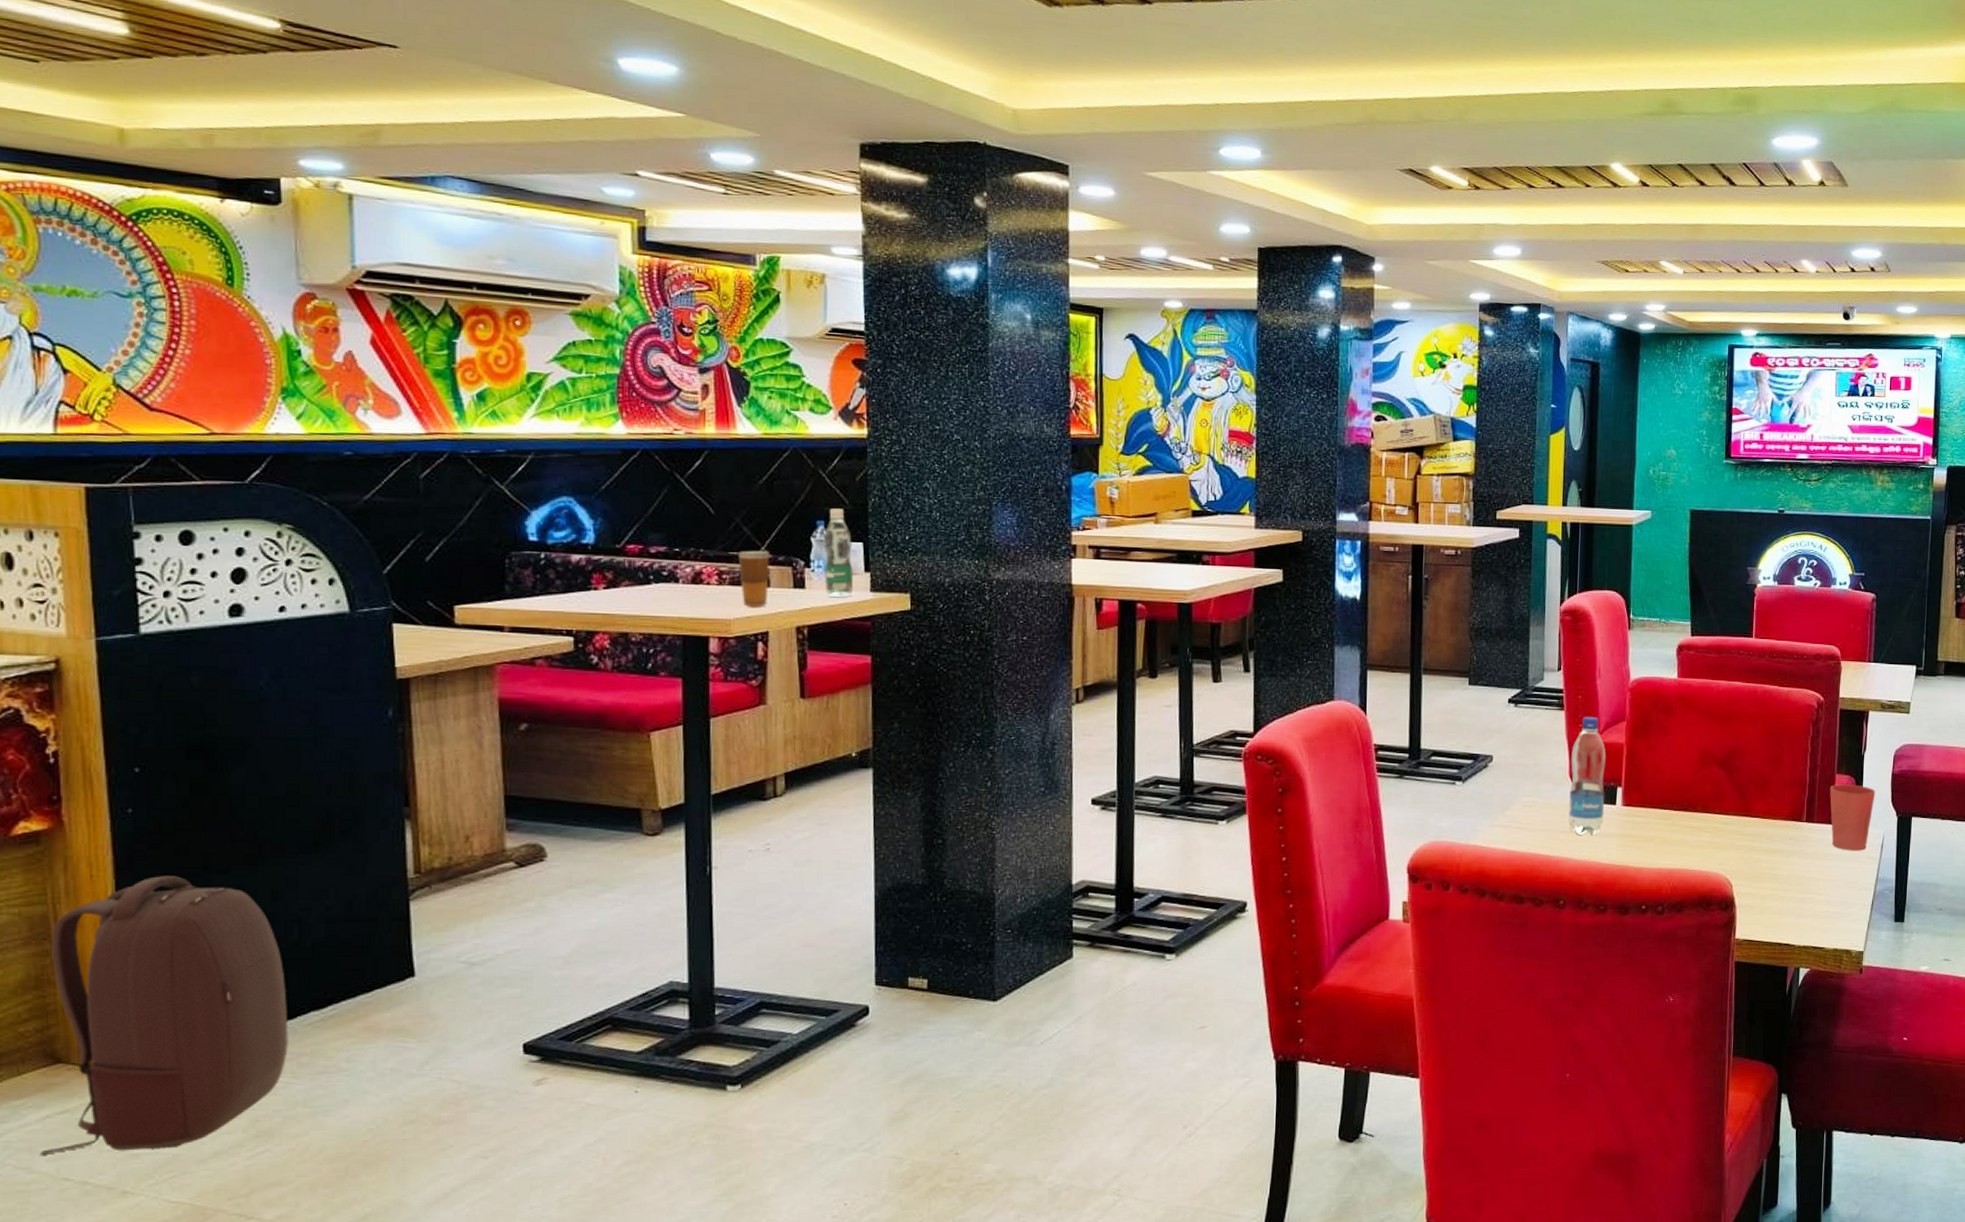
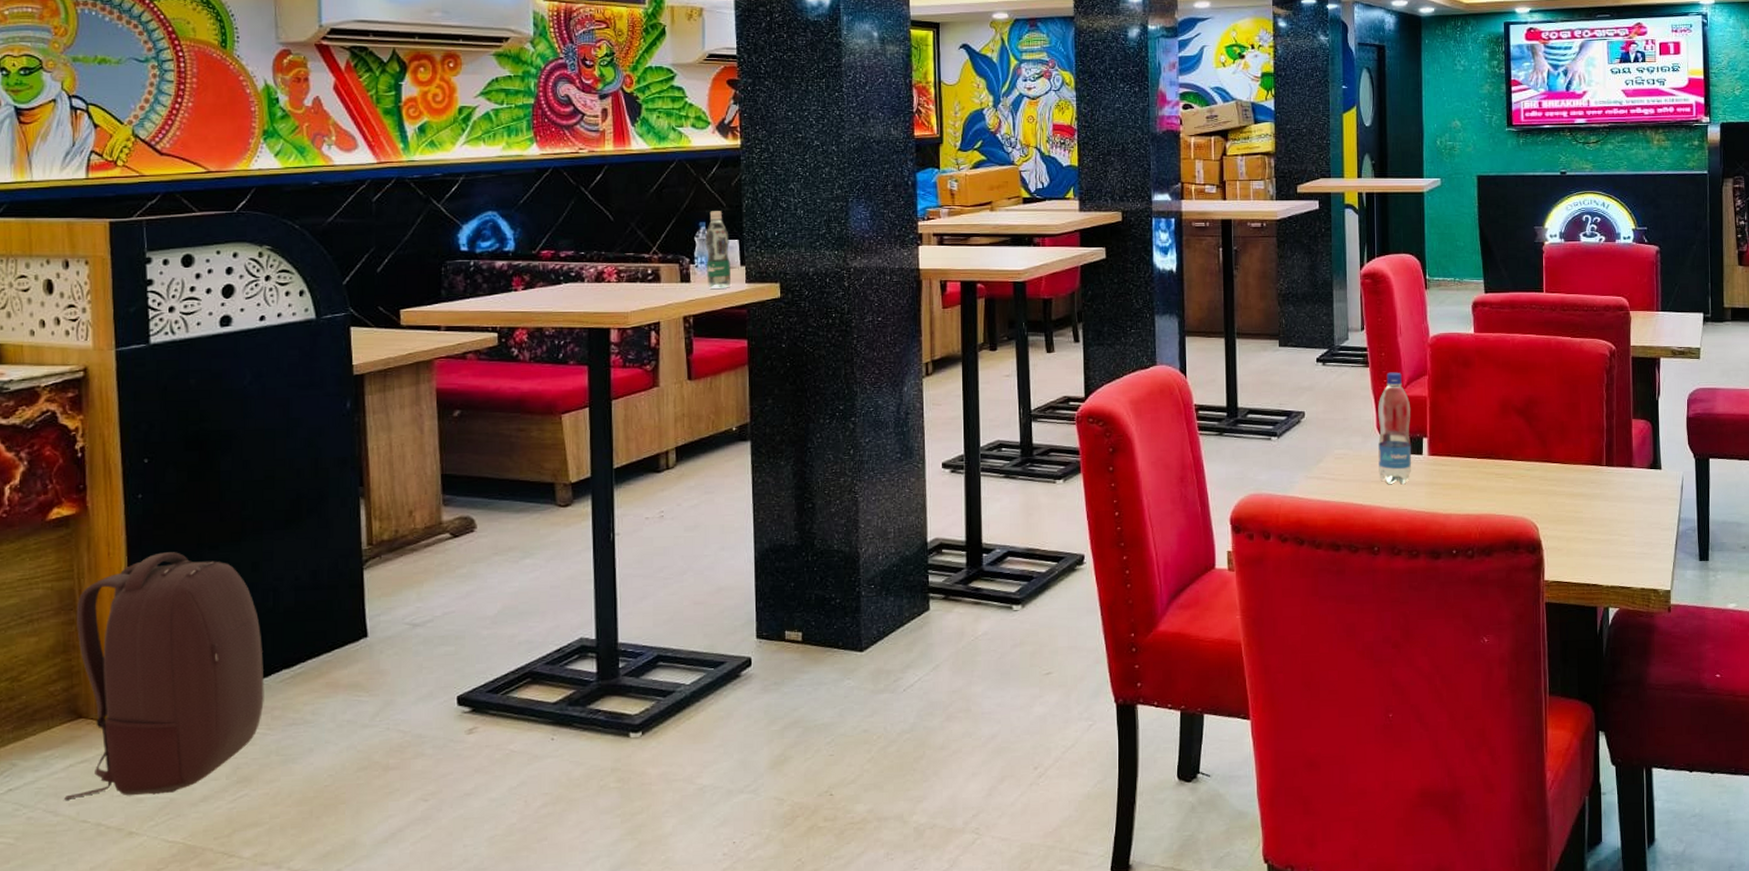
beverage cup: present [738,550,770,608] -> none [633,250,660,302]
cup: present [1830,784,1876,851] -> none [1627,429,1672,493]

